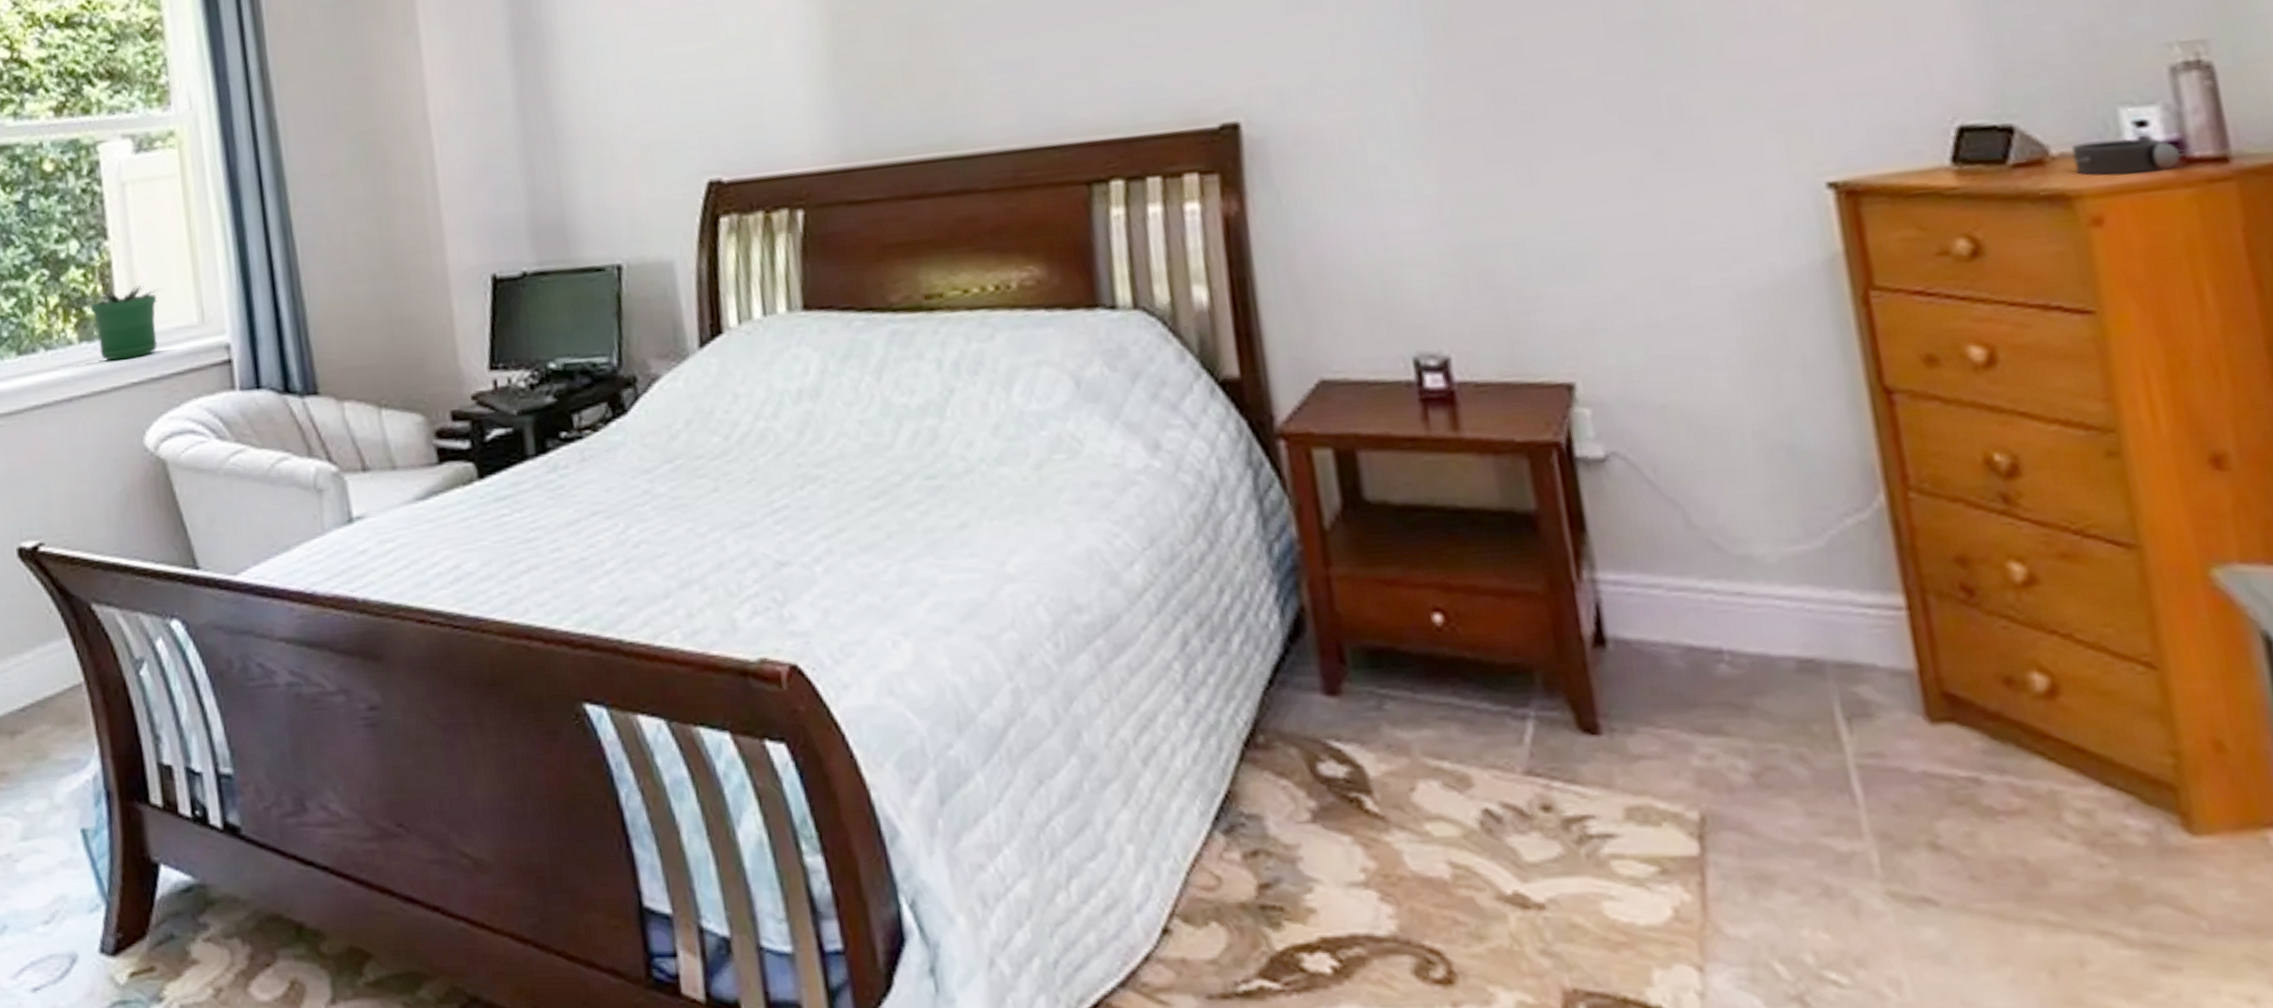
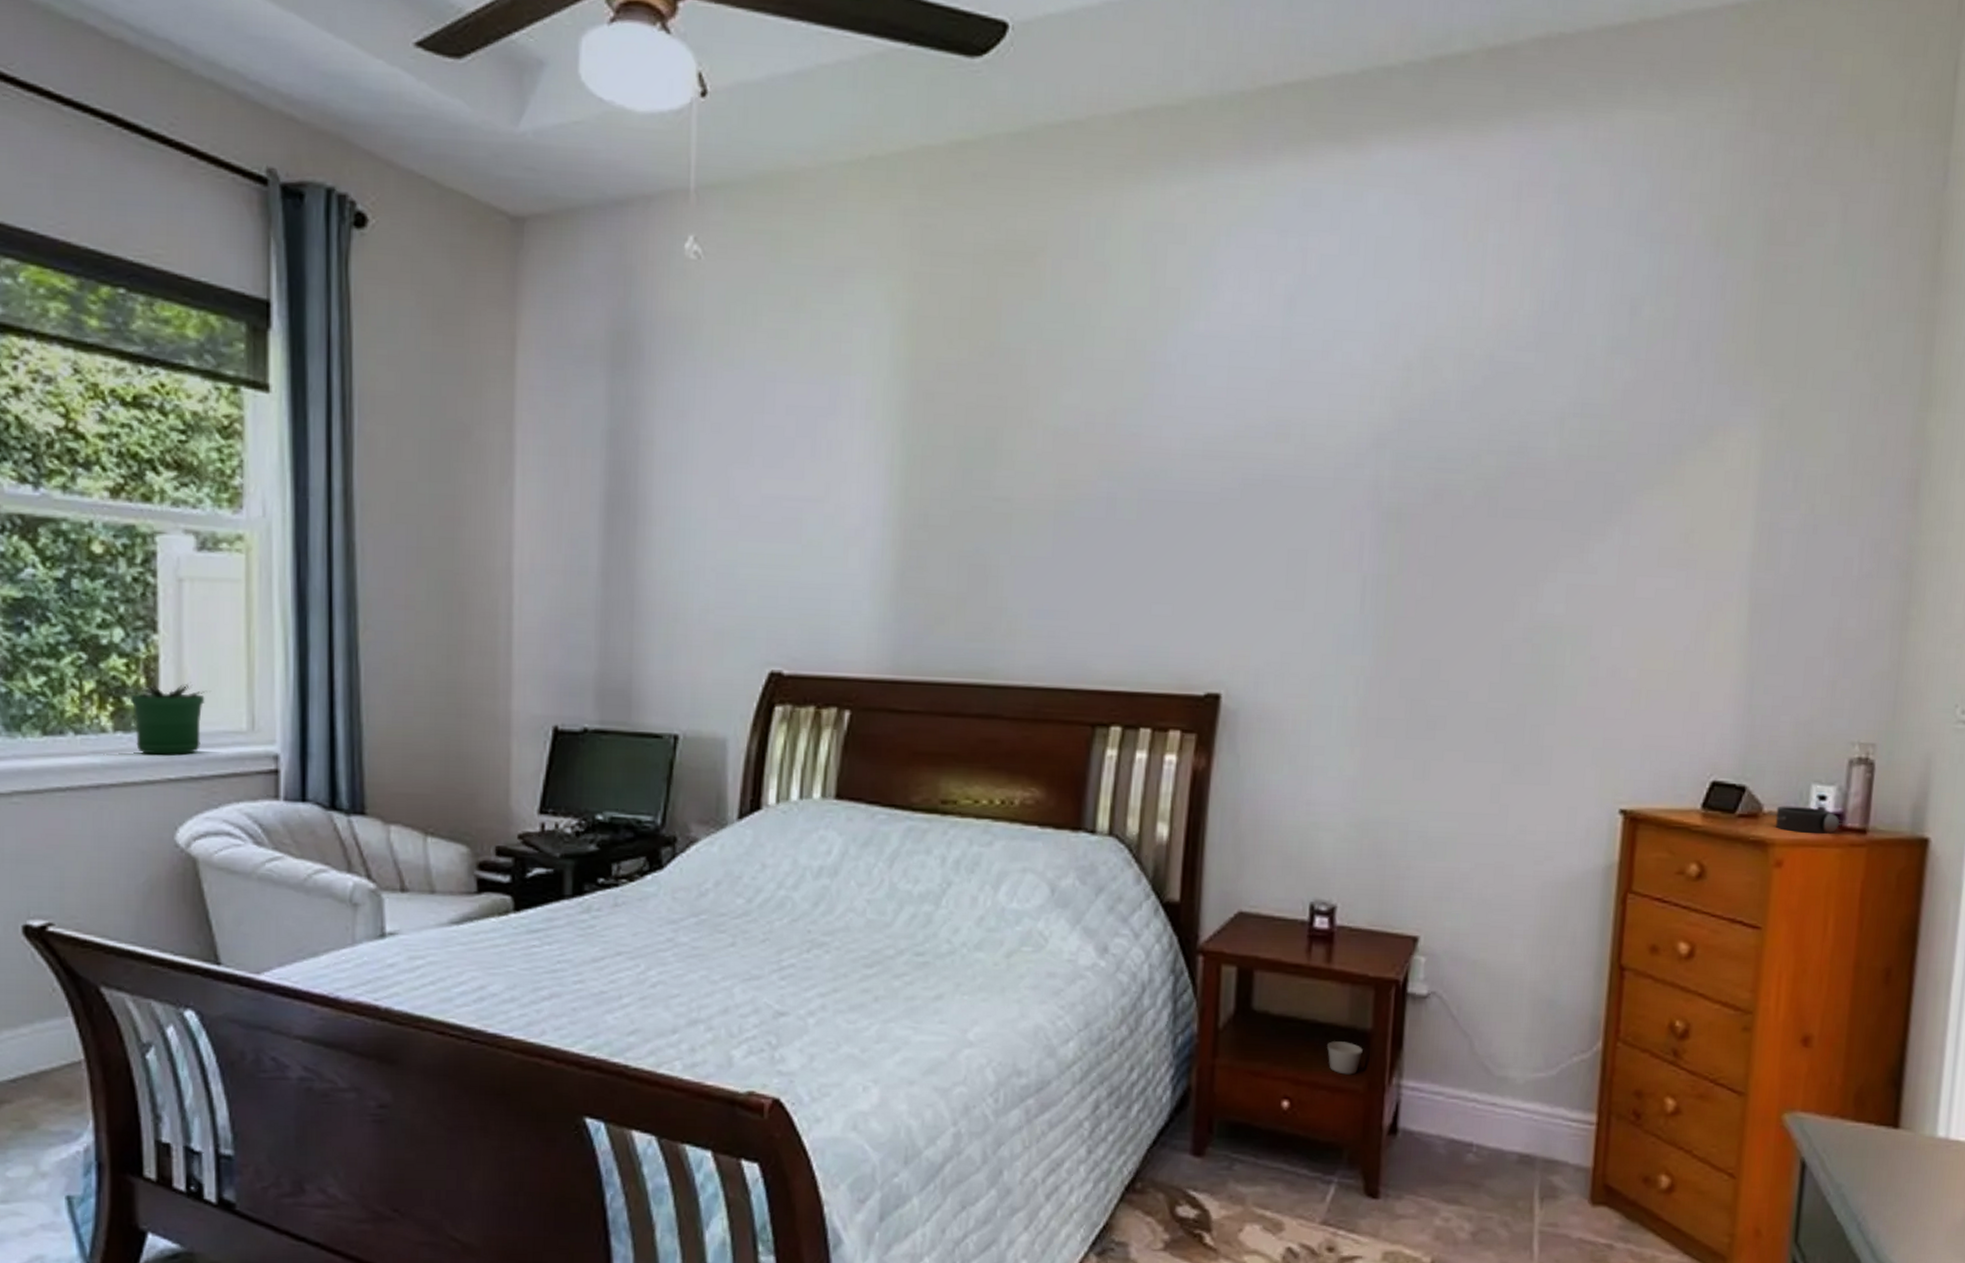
candle: none [1478,529,1531,573] -> present [1326,1041,1363,1075]

